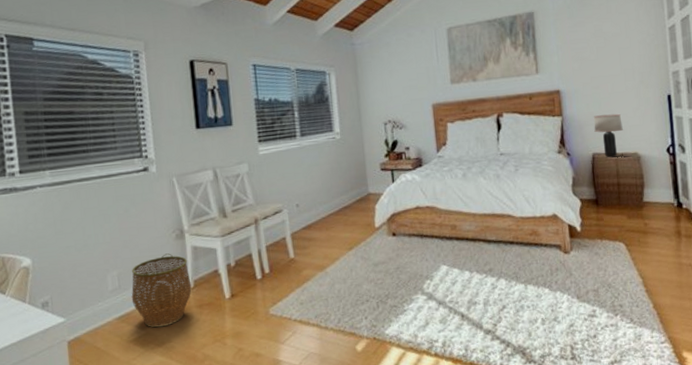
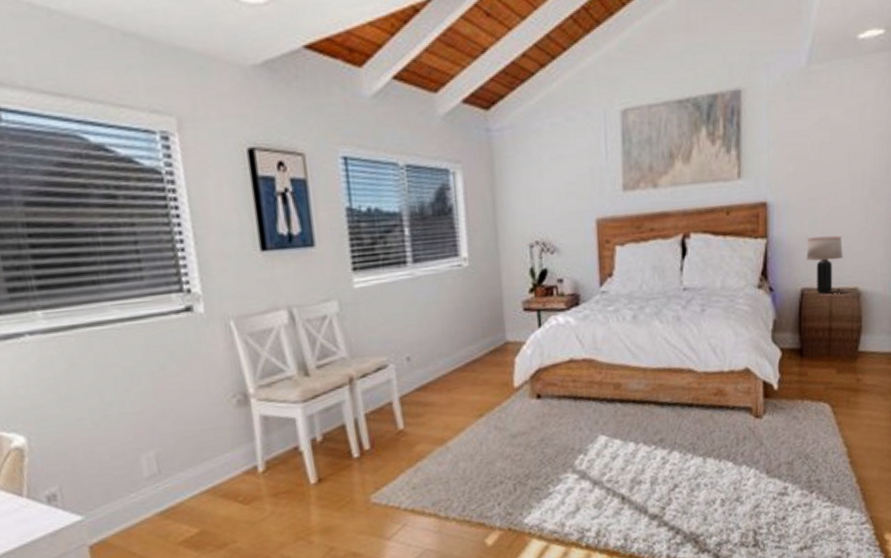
basket: present [131,253,192,328] -> none [176,425,263,525]

